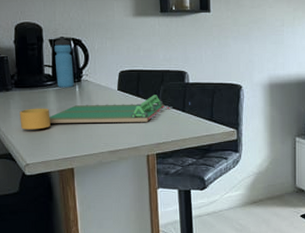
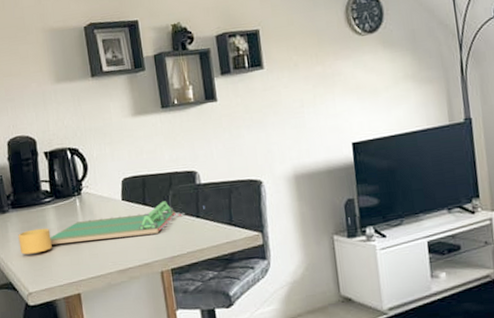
water bottle: present [54,36,74,88] -> none [49,146,74,204]

